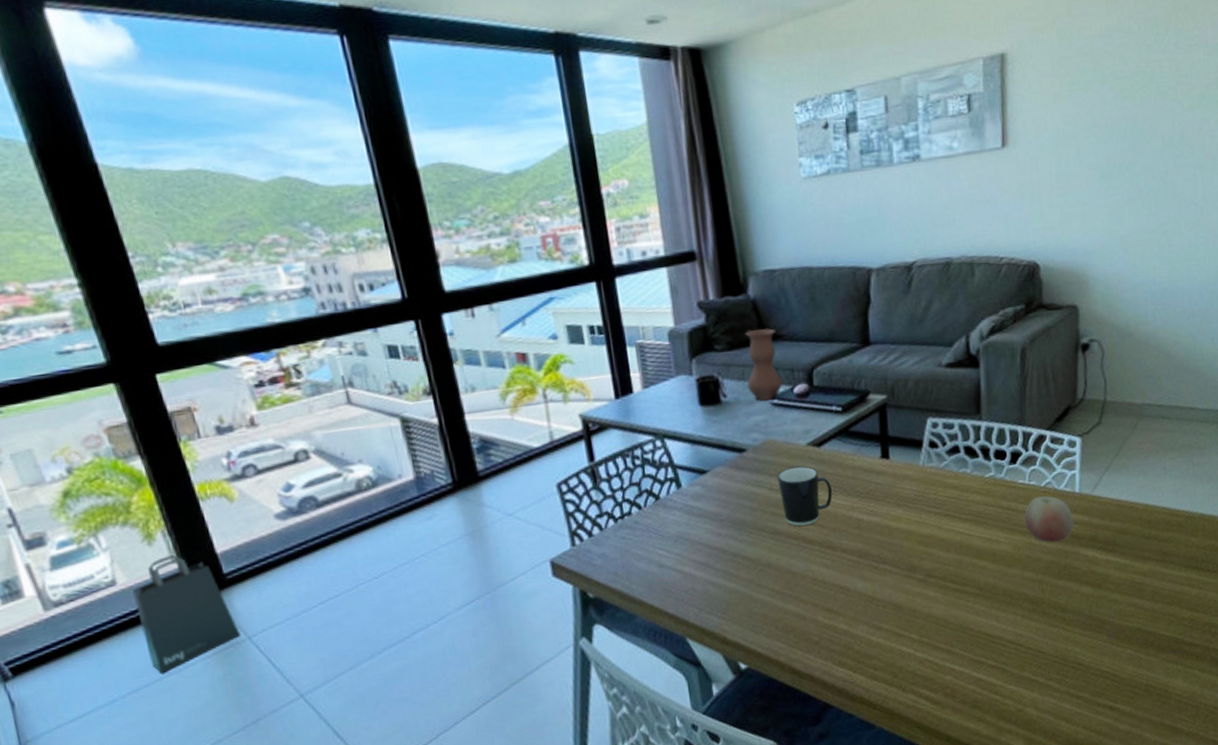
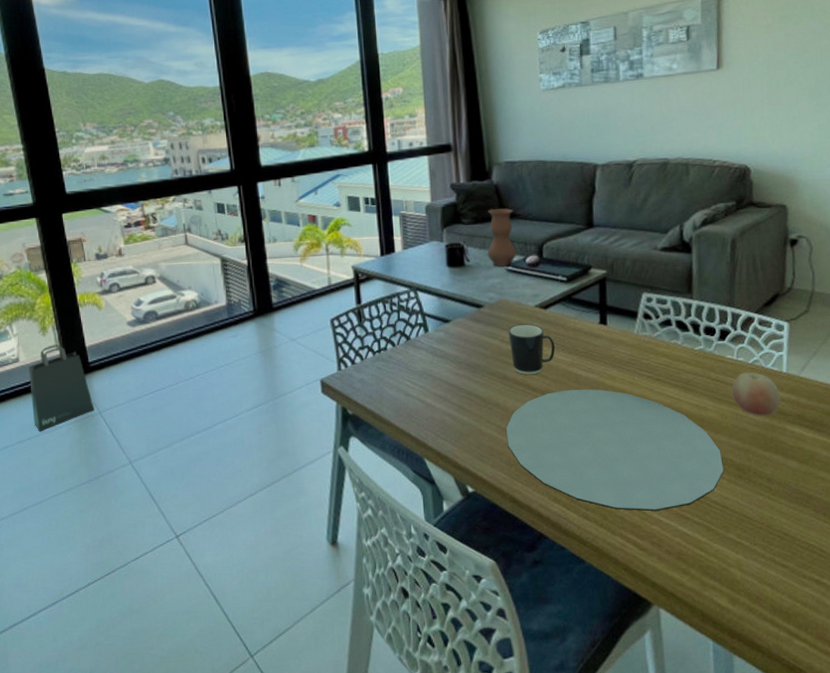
placemat: none [781,533,1018,665] -> present [506,389,724,511]

